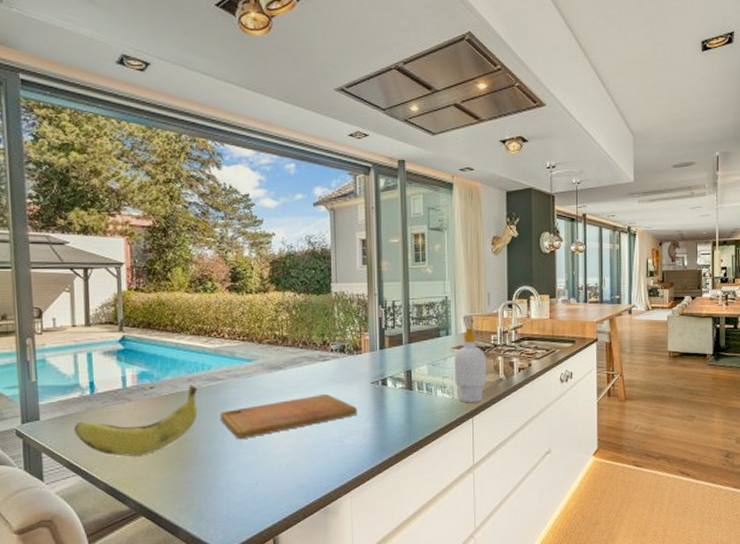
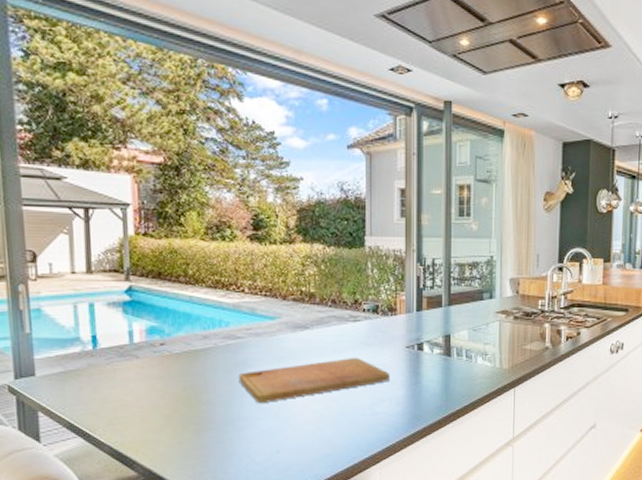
banana: present [73,384,198,457] -> none [74,342,214,418]
soap bottle: present [454,327,486,403] -> none [497,291,532,373]

